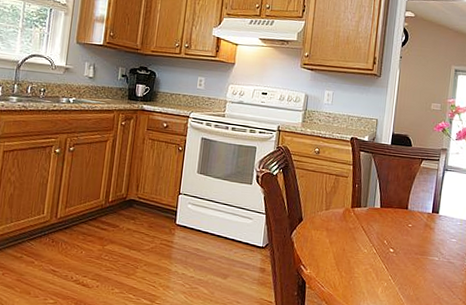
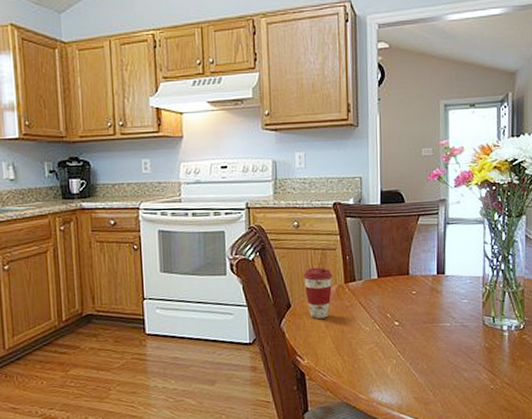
coffee cup: none [316,189,342,236] -> present [302,267,333,319]

